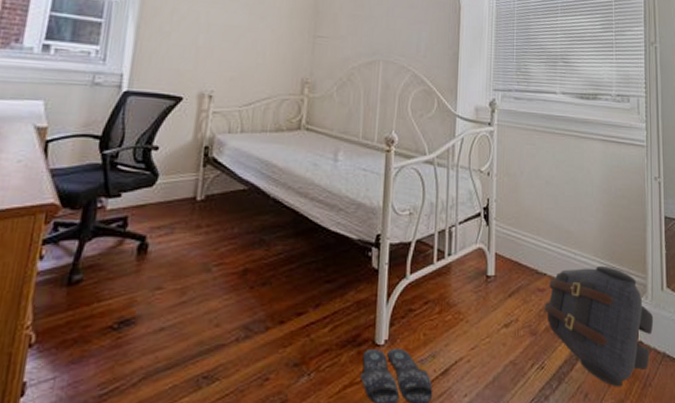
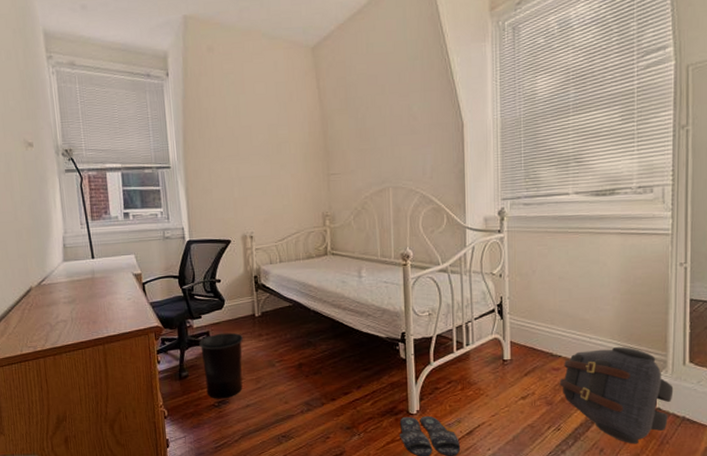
waste bin: none [104,220,174,318] -> present [199,332,243,399]

